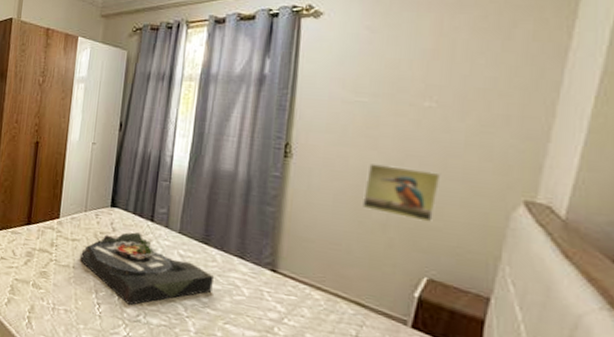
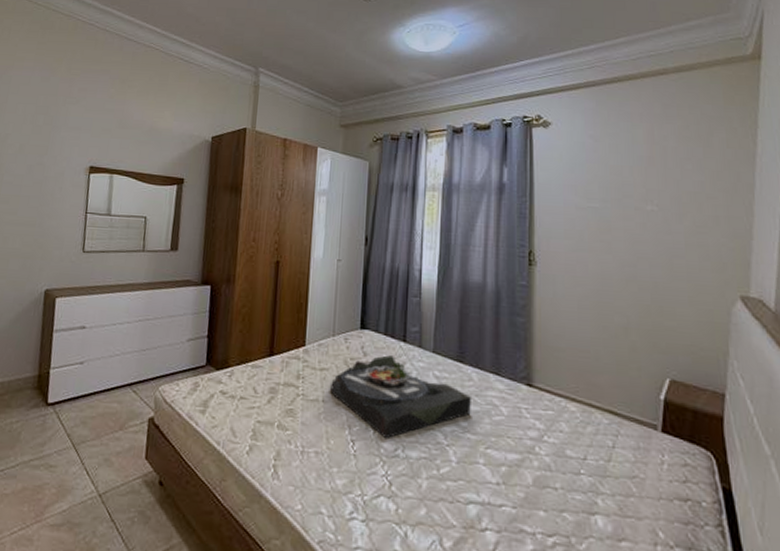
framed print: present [362,163,442,223] -> none [604,267,670,324]

